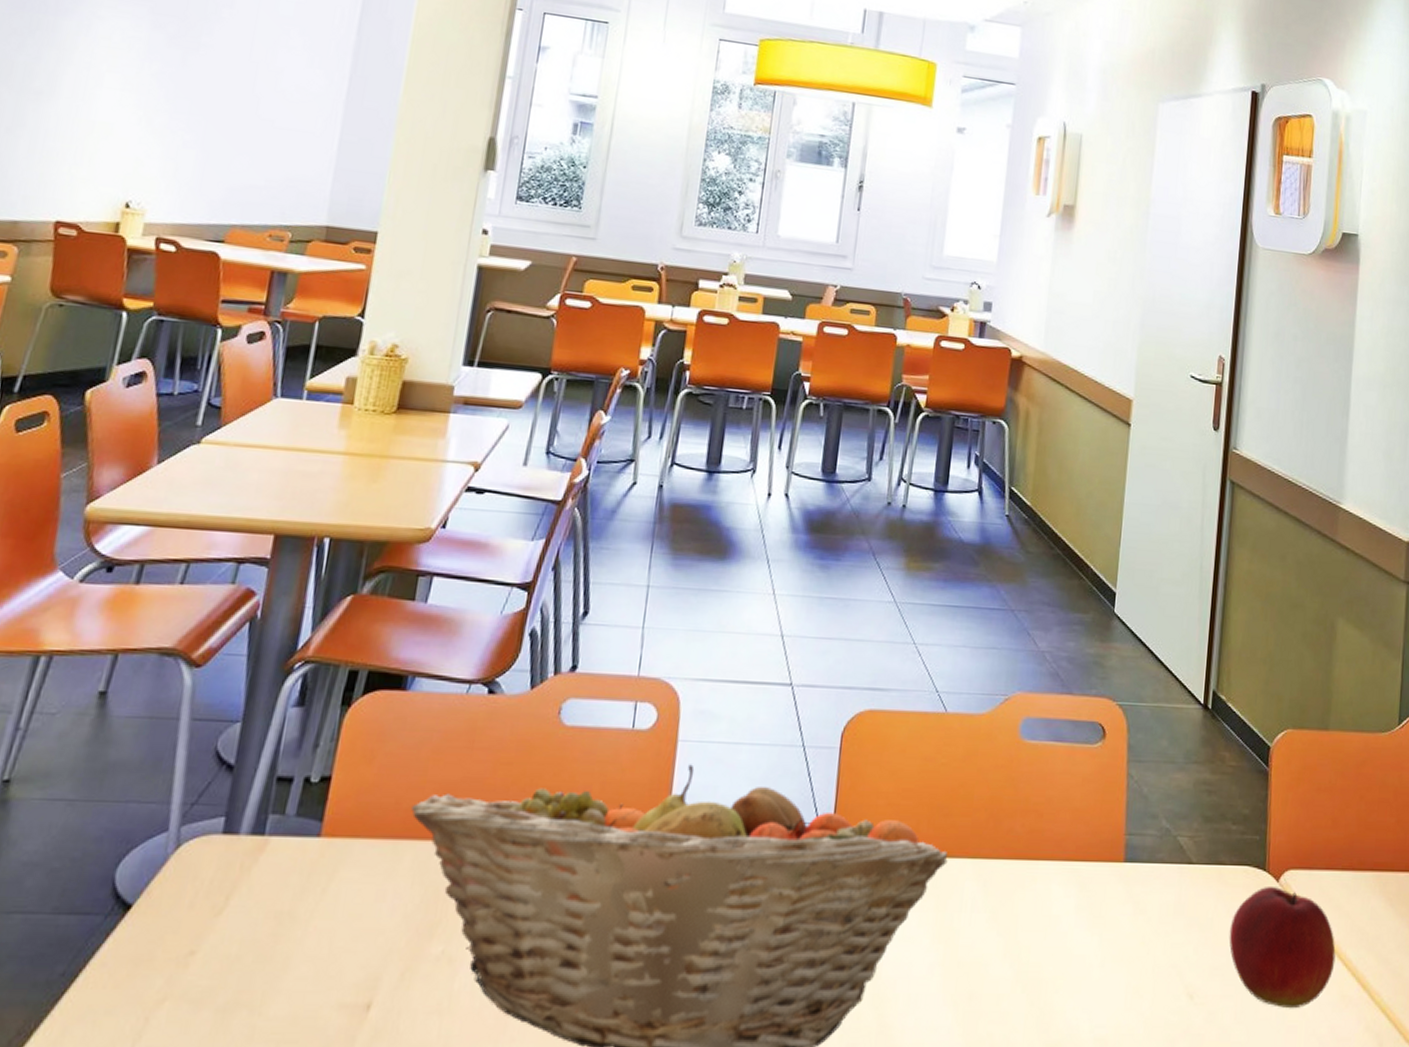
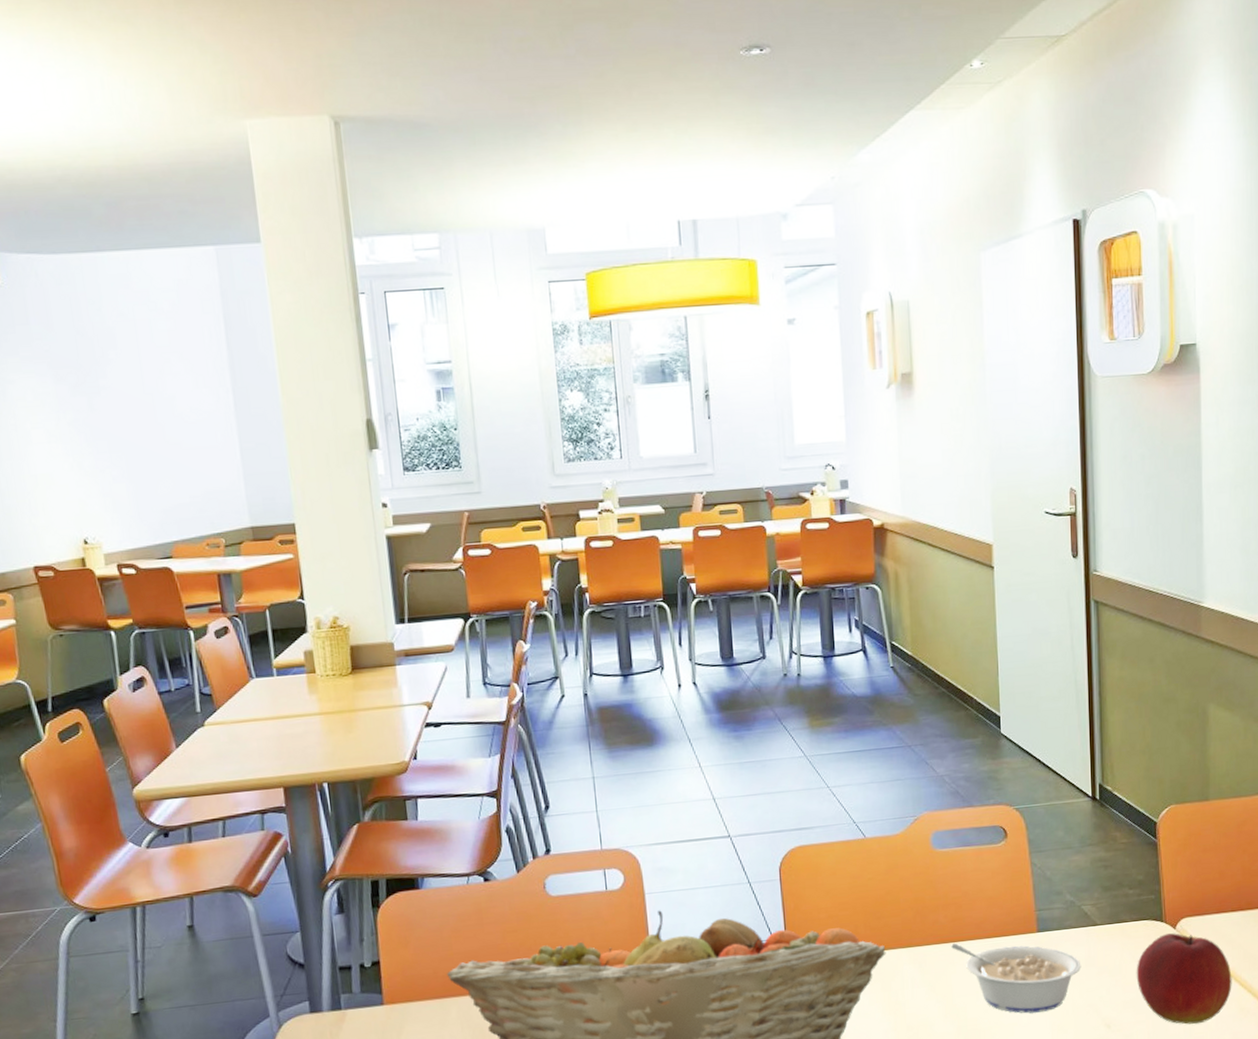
legume: none [1024,860,1169,966] -> present [951,942,1082,1014]

